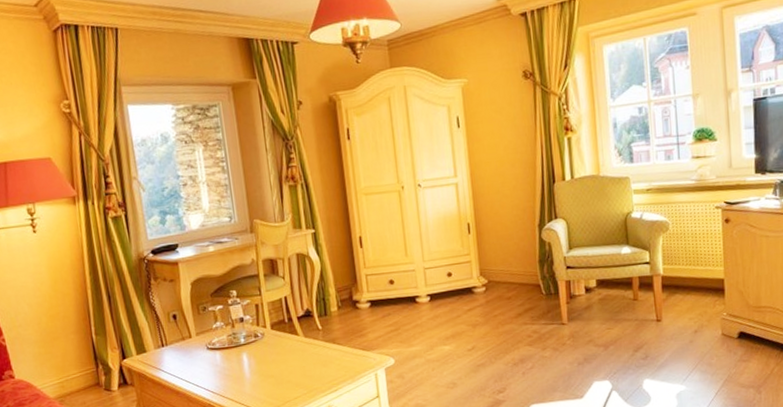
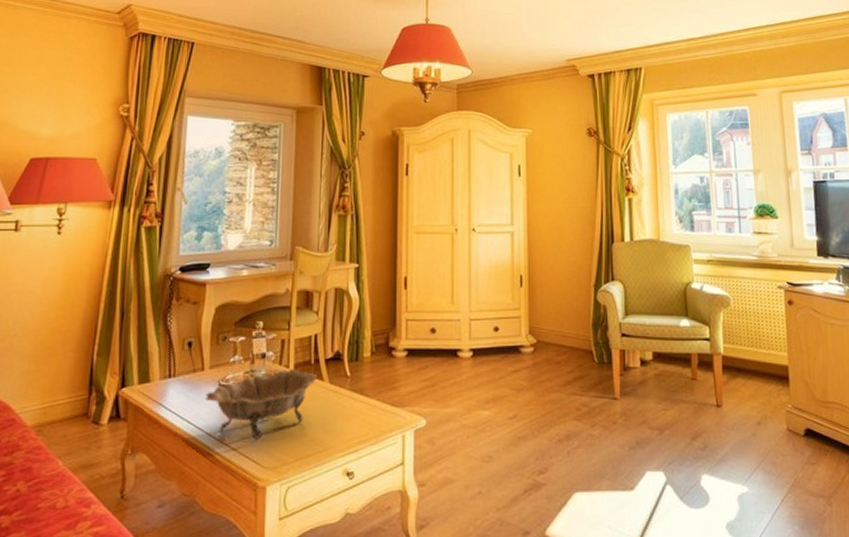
decorative bowl: none [197,328,293,390] -> present [206,369,317,440]

